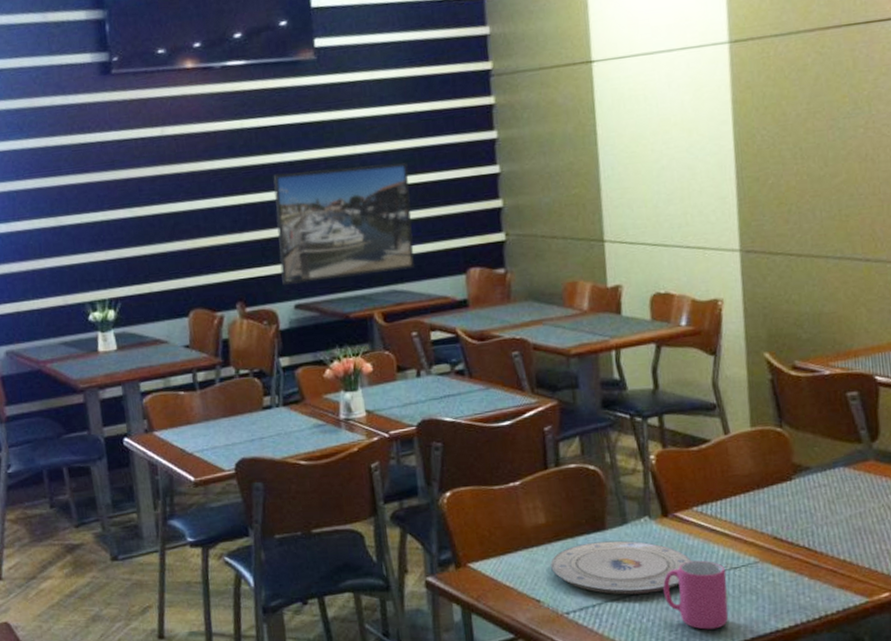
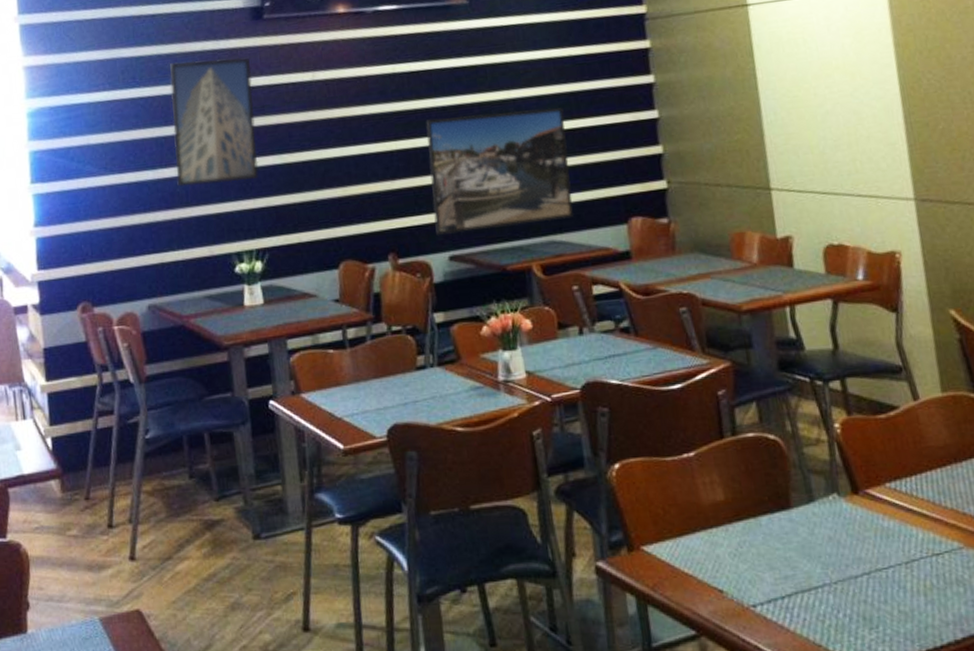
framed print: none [19,112,110,240] -> present [169,57,259,187]
plate: present [550,540,692,595] -> none [732,521,889,585]
mug: present [663,560,729,630] -> none [858,544,935,628]

